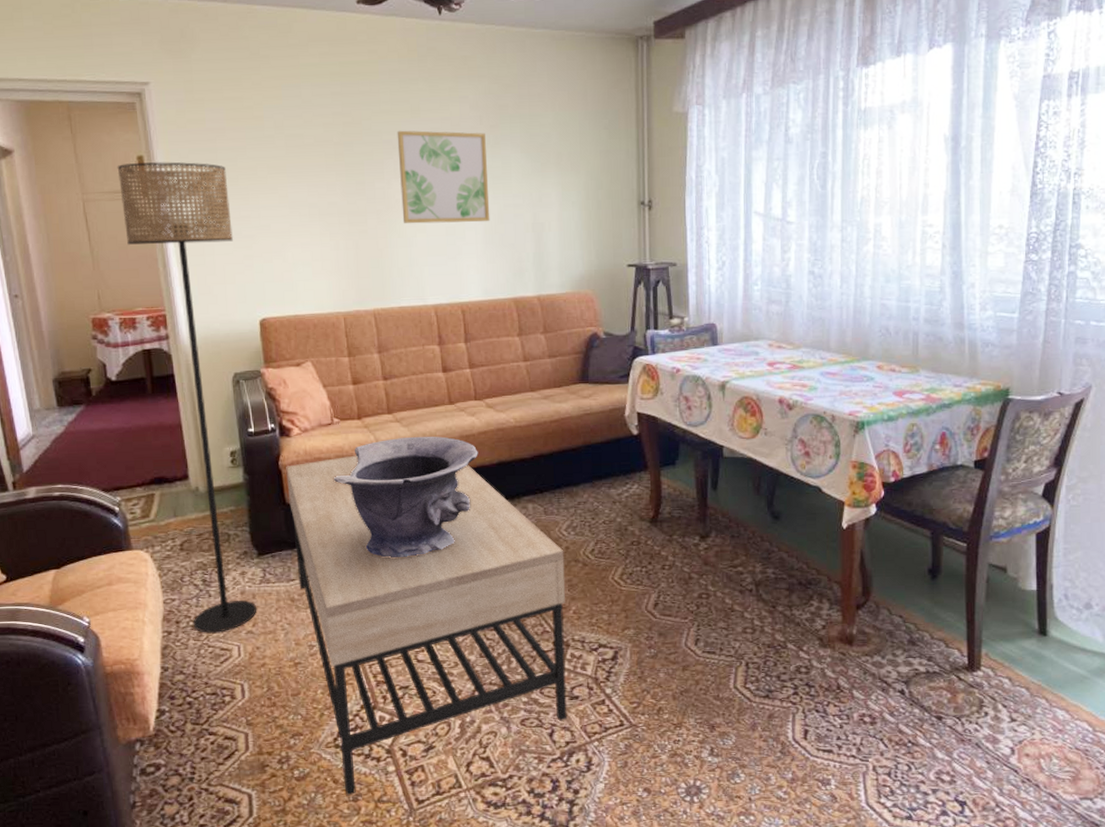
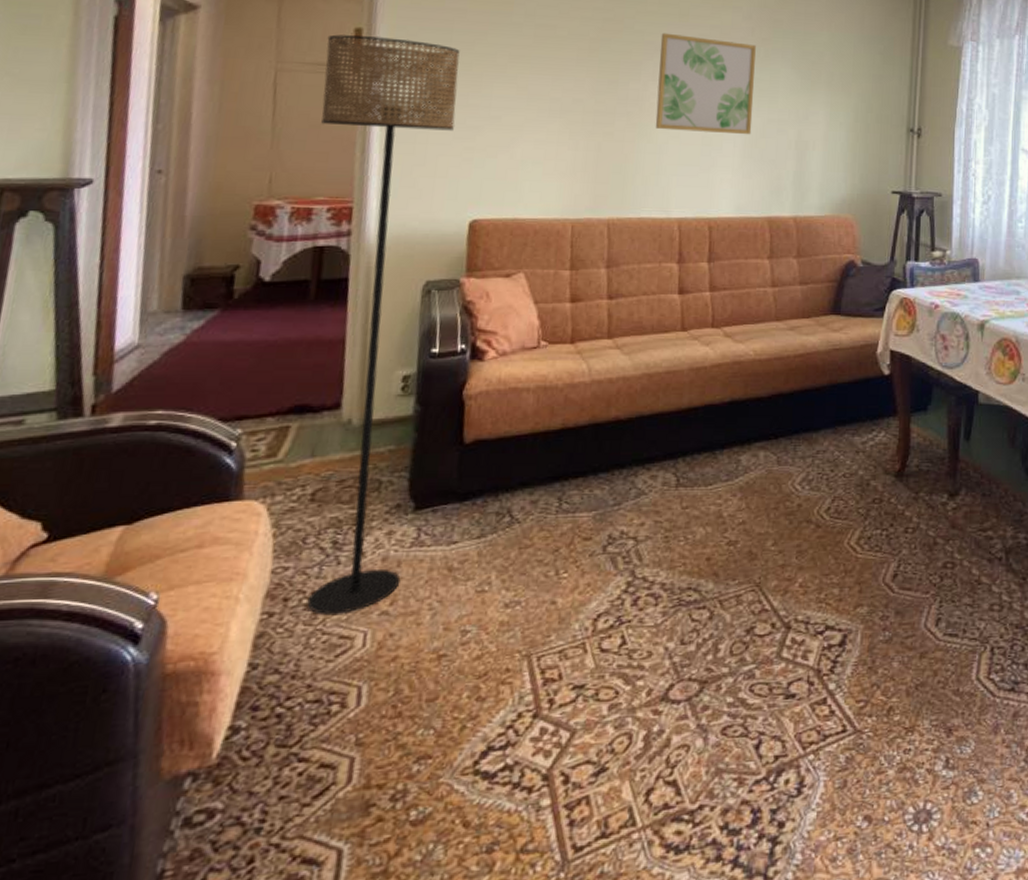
coffee table: present [286,455,567,796] -> none [462,386,796,845]
decorative bowl: present [333,436,478,558] -> none [528,366,709,515]

